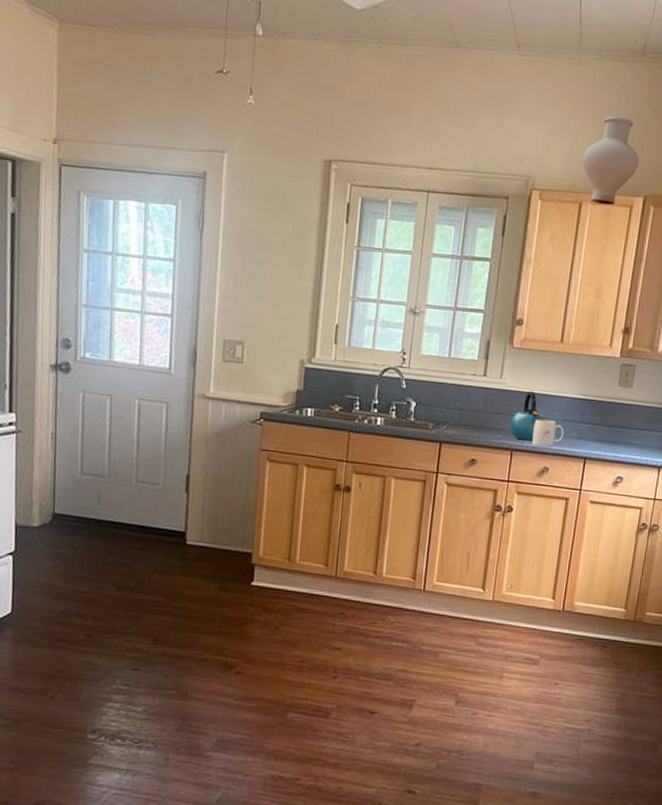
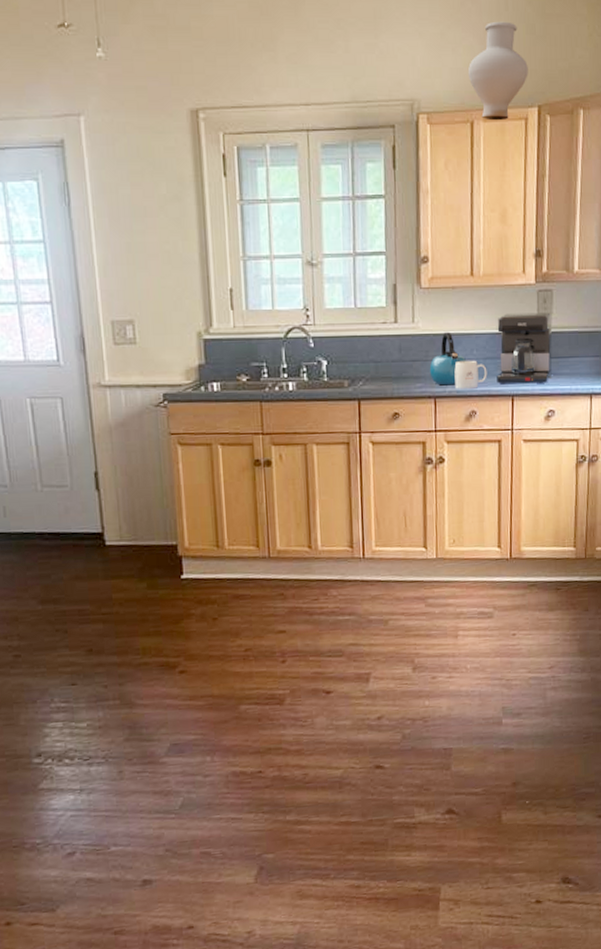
coffee maker: none [572,381,632,451] -> present [497,312,553,384]

